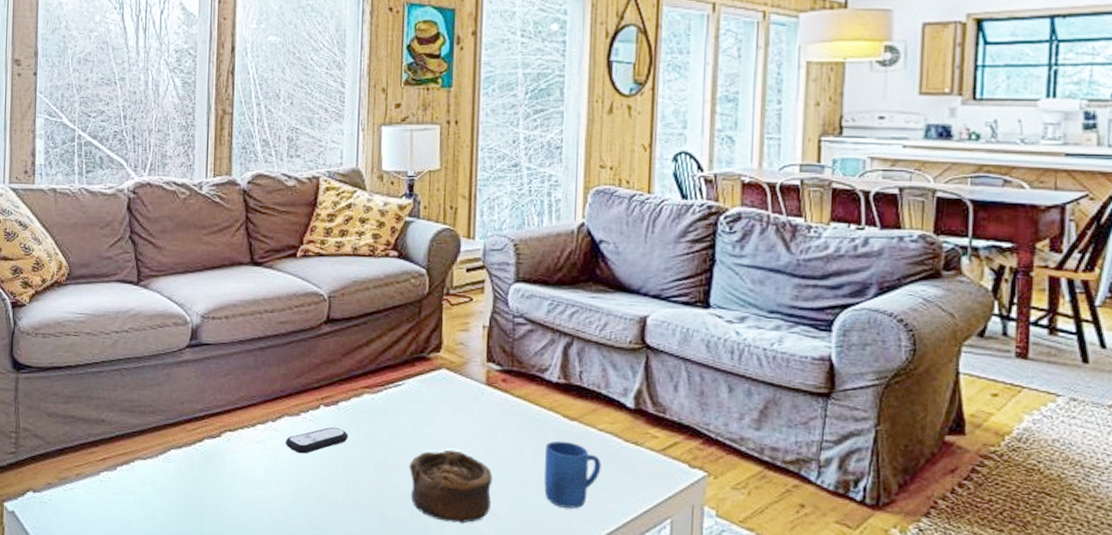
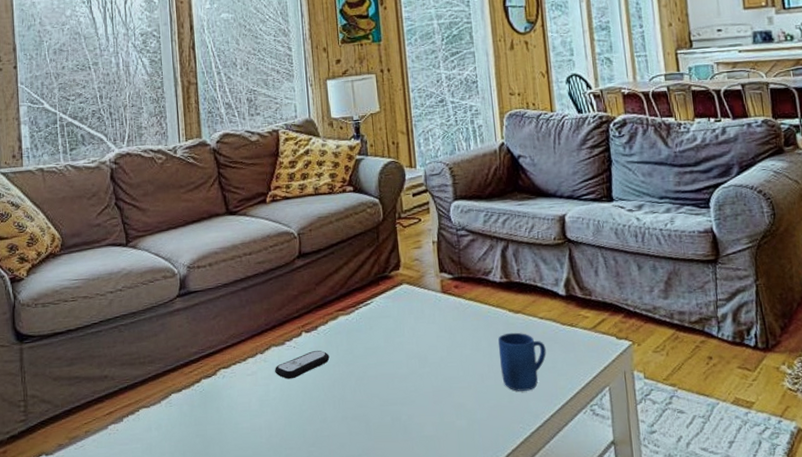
bowl: present [409,449,493,523] -> none [385,355,459,421]

